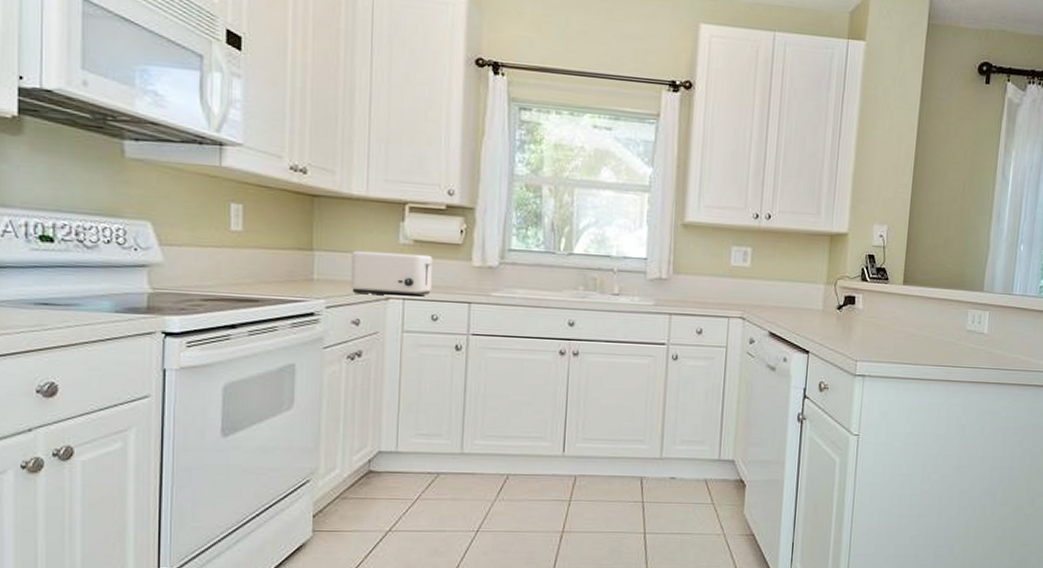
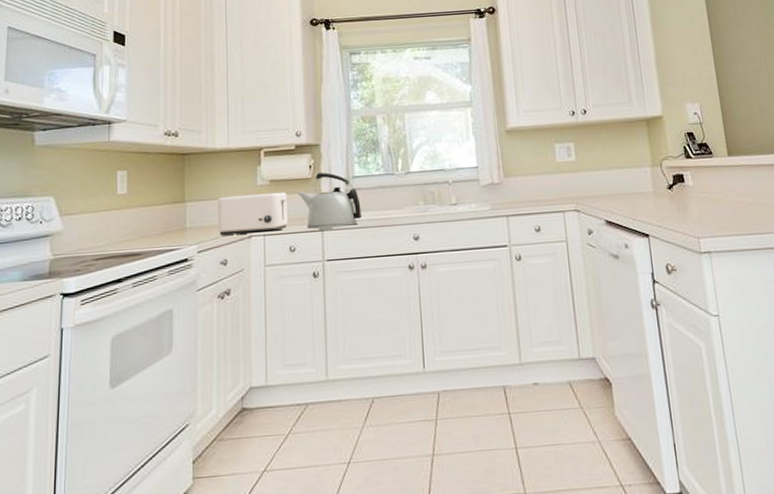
kettle: none [444,239,515,303] -> present [297,172,361,230]

